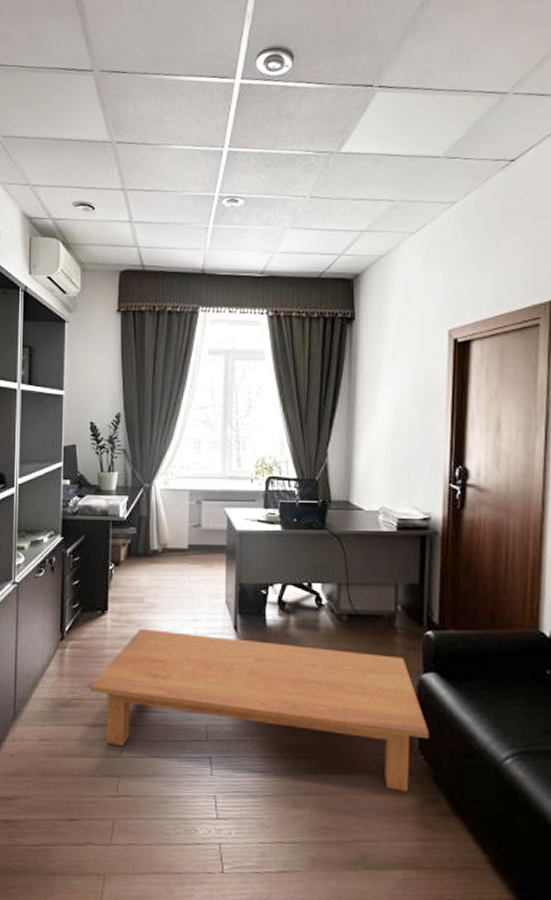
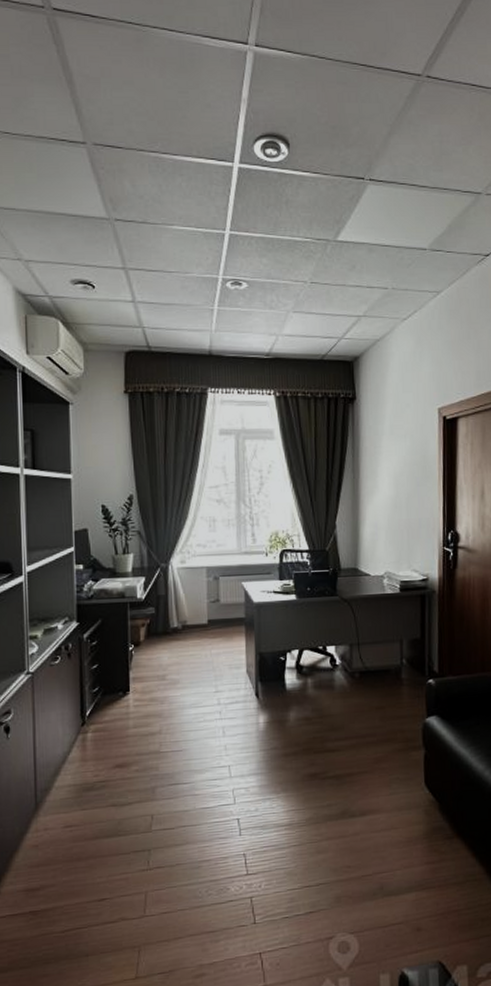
coffee table: present [89,628,430,792] -> none [114,704,434,824]

